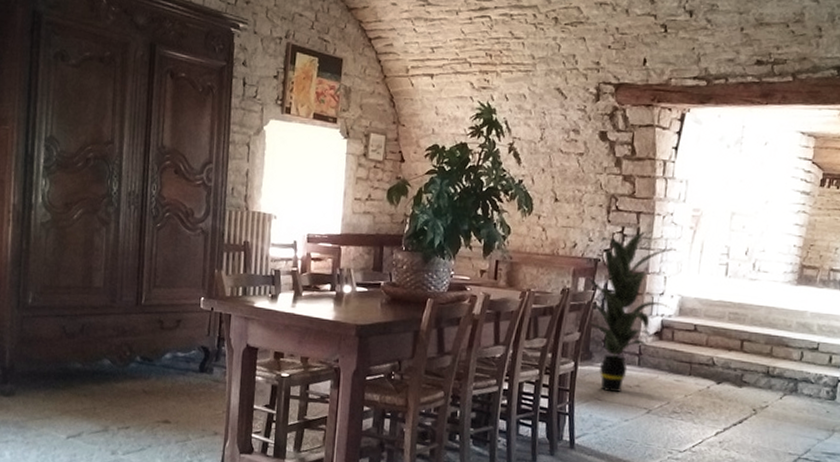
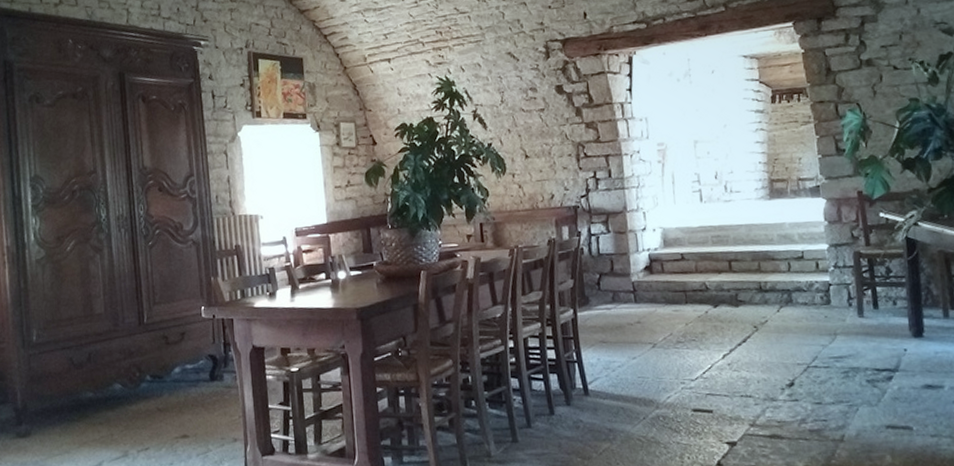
indoor plant: present [586,231,677,392] -> none [569,172,657,333]

